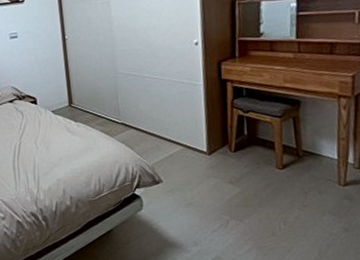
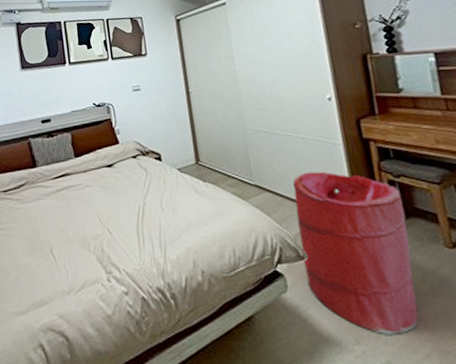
laundry hamper: none [155,109,248,237] -> present [292,171,419,335]

